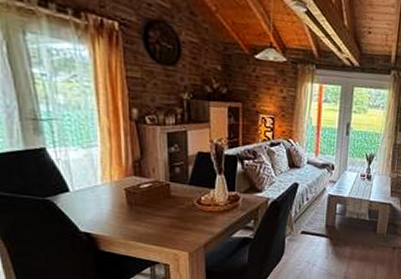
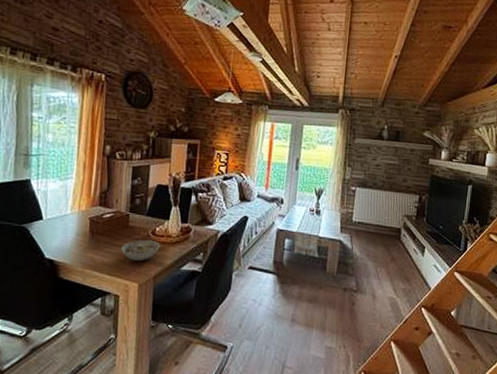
bowl: none [166,209,208,231] -> present [121,240,160,261]

